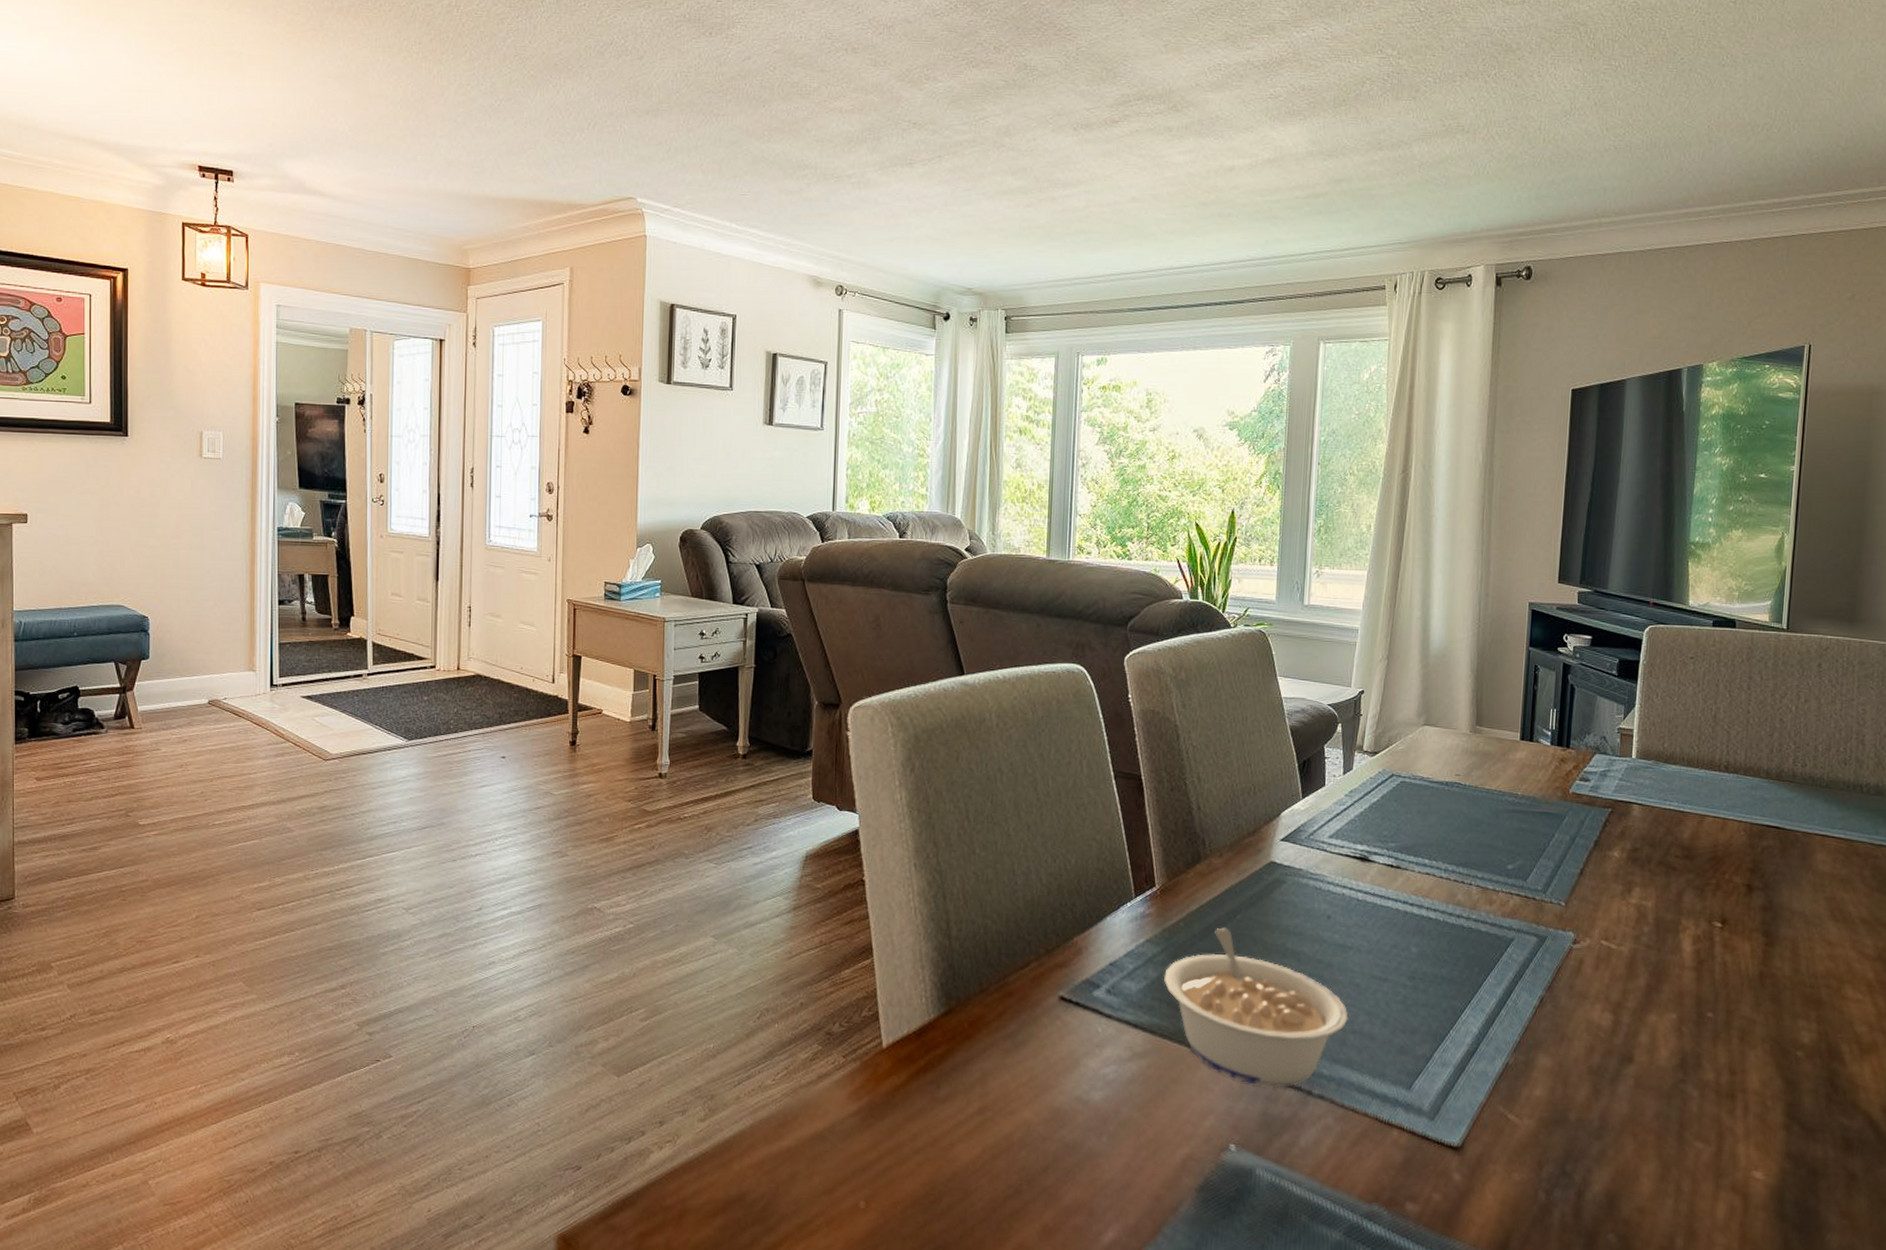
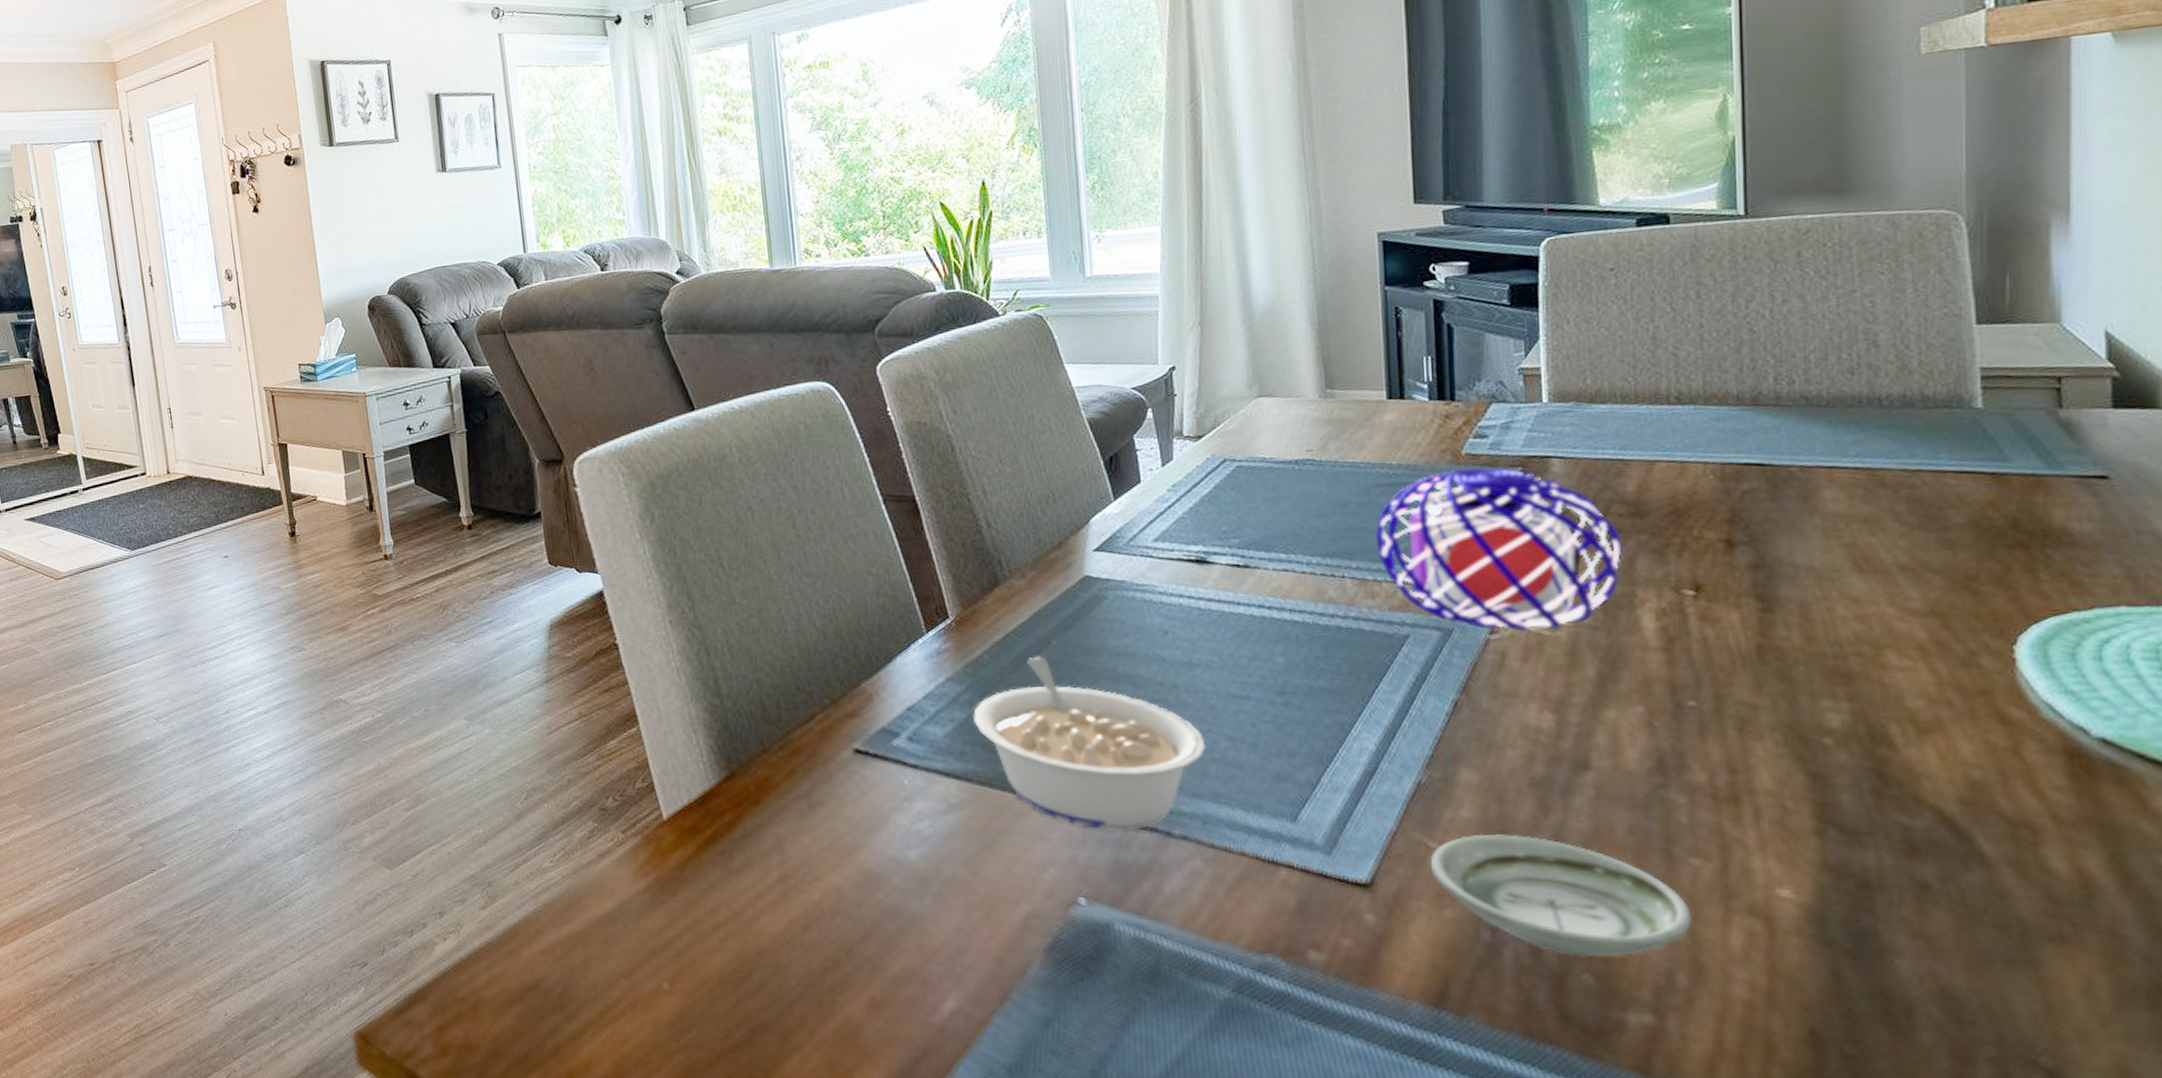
decorative orb: none [1497,804,1676,945] -> present [1375,467,1623,632]
saucer: none [1507,1110,1693,1220] -> present [1429,834,1693,958]

